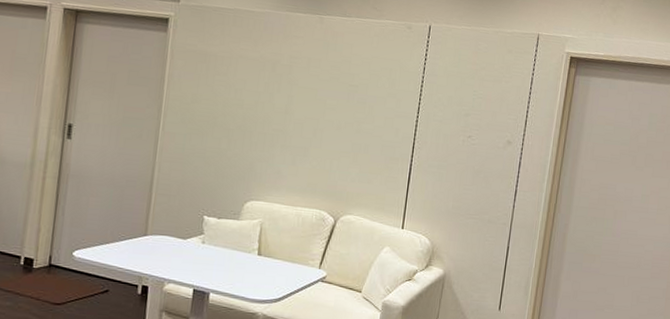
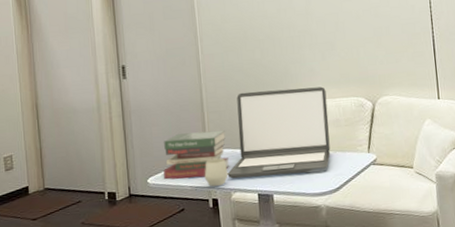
books: none [92,209,171,261] -> present [163,130,229,180]
cup: none [138,243,166,274] -> present [204,158,229,187]
laptop: none [164,180,289,279] -> present [227,86,331,179]

